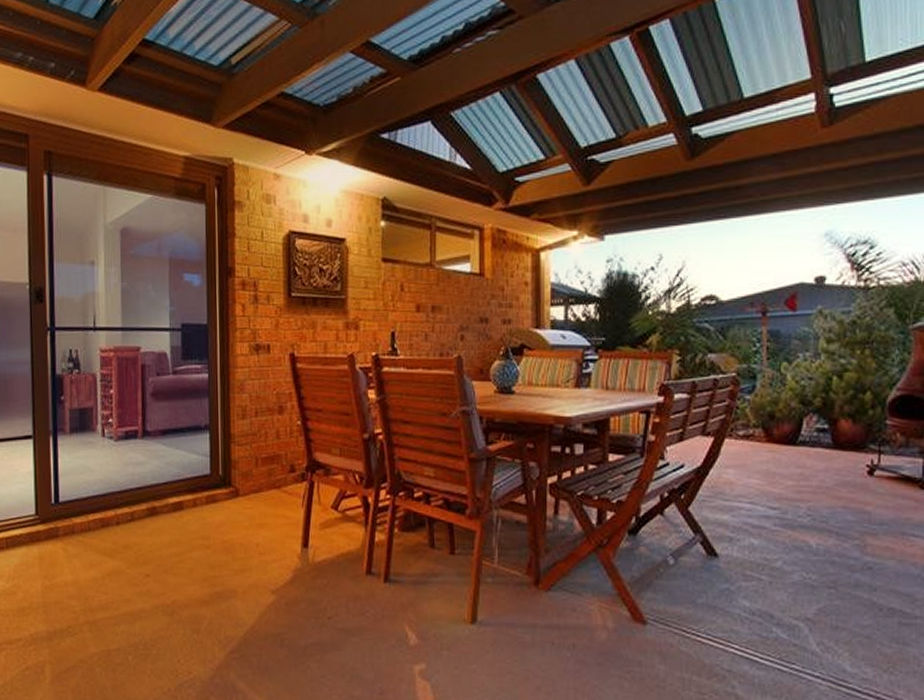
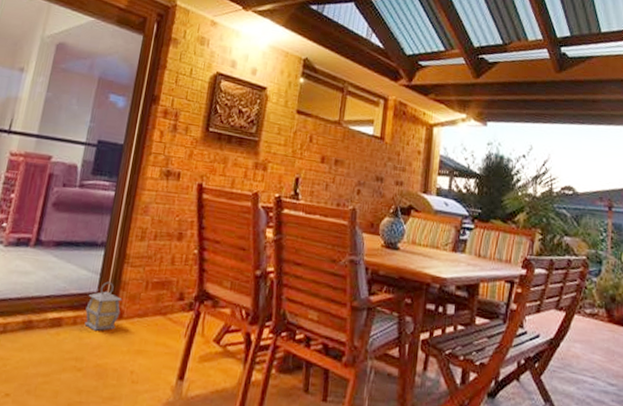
lantern: none [202,462,236,510] -> present [84,281,123,331]

